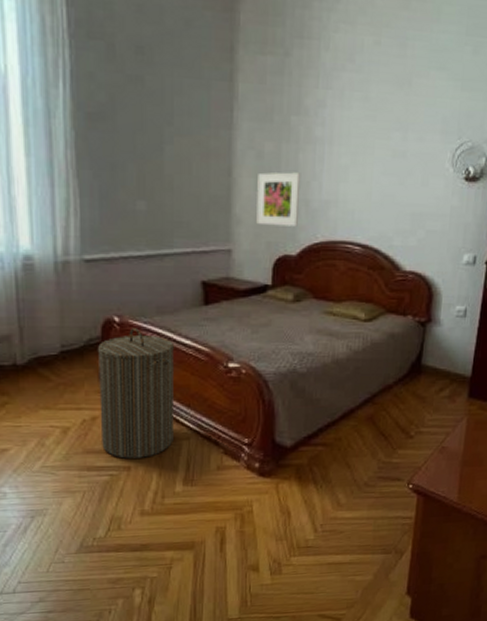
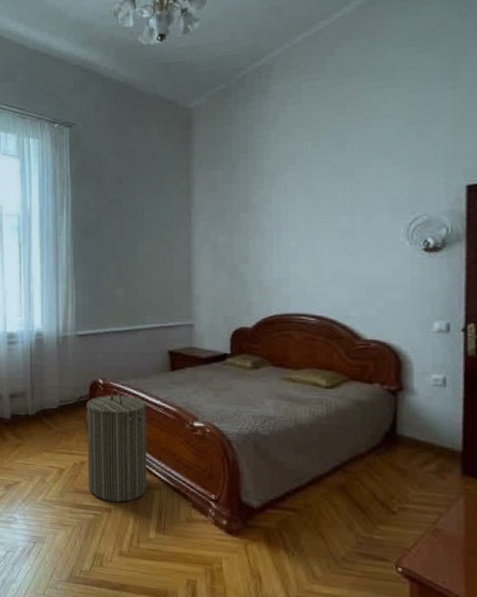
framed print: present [256,172,301,227] -> none [214,257,253,303]

